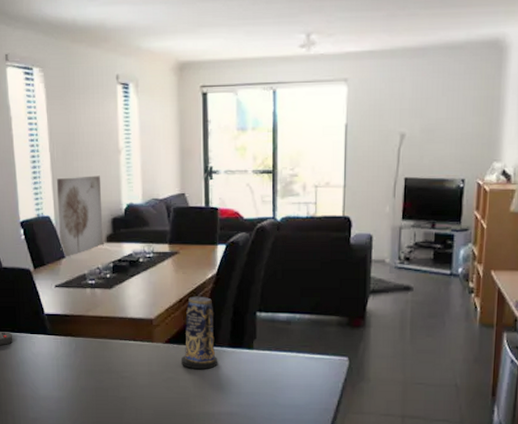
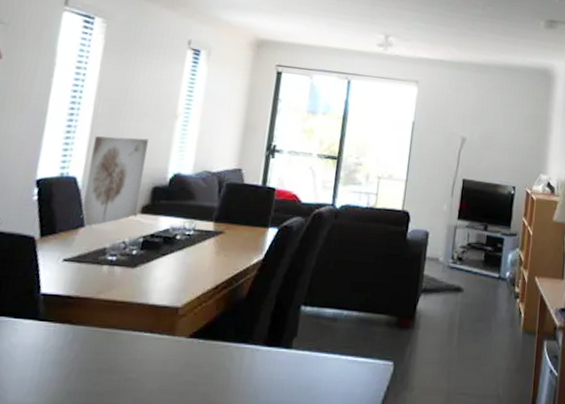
candle: present [180,296,218,369] -> none [203,283,254,371]

